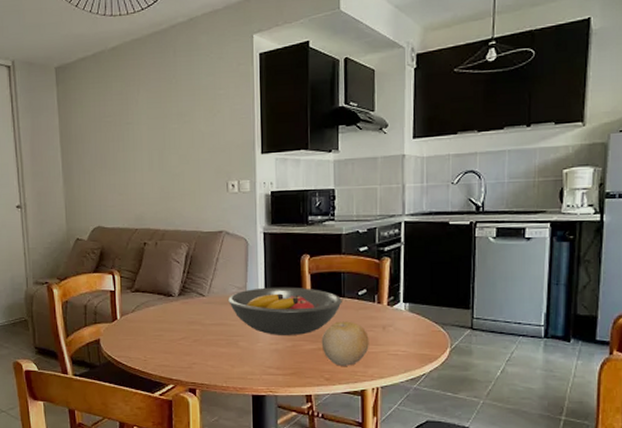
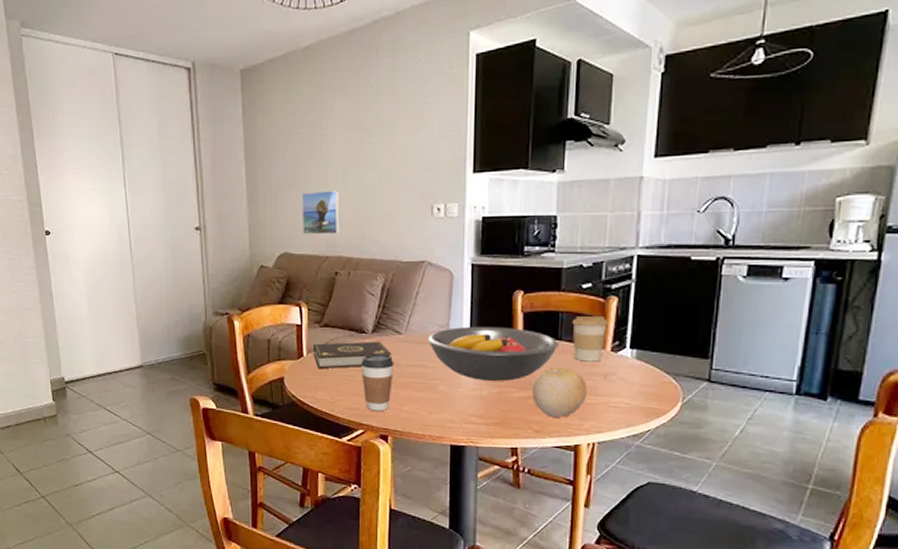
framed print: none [112,170,147,210] -> present [301,190,340,235]
book: none [125,303,196,330] -> present [312,341,391,369]
coffee cup: none [170,315,199,367] -> present [361,354,394,412]
coffee cup: none [353,275,383,316] -> present [572,316,608,362]

